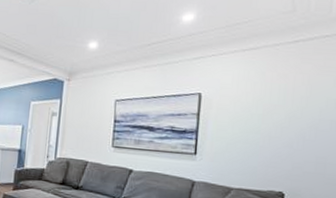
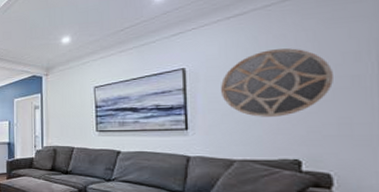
home mirror: none [229,87,318,151] -> present [221,48,333,117]

